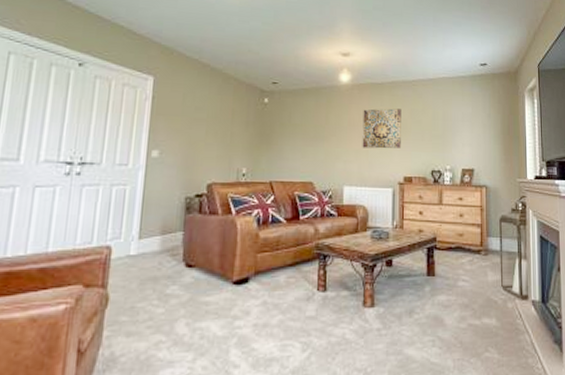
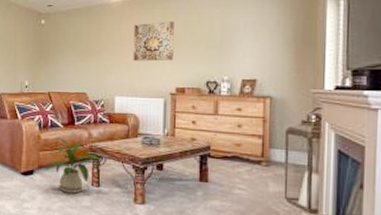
house plant: none [262,234,330,302] -> present [44,136,103,194]

